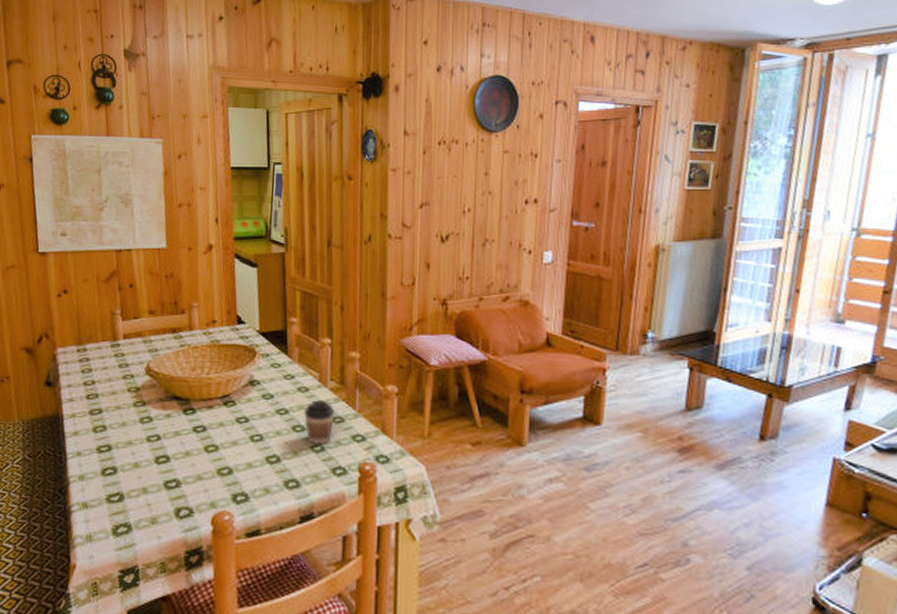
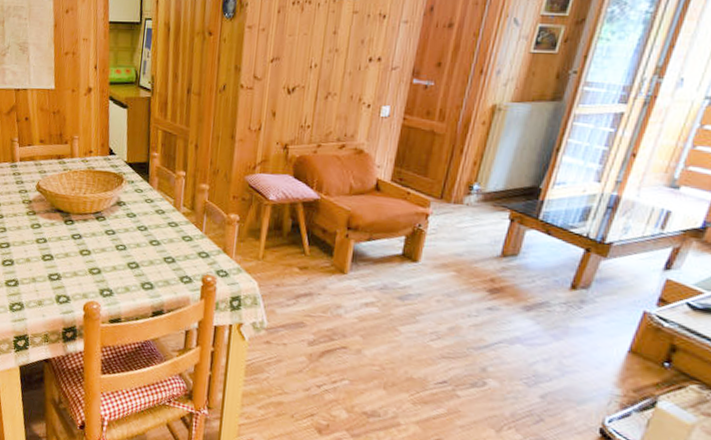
coffee cup: present [304,400,336,445] -> none [160,221,186,258]

